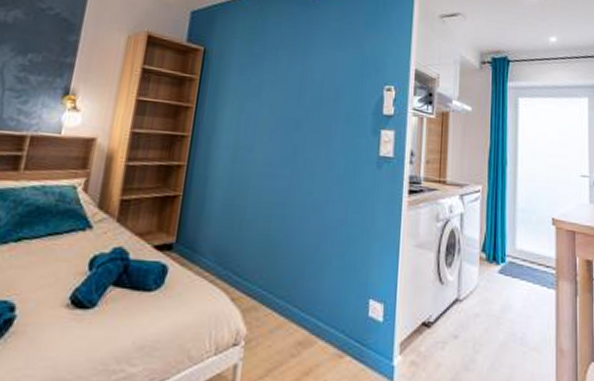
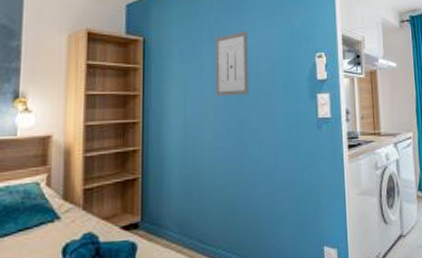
wall art: none [272,52,315,122] -> present [215,31,249,96]

